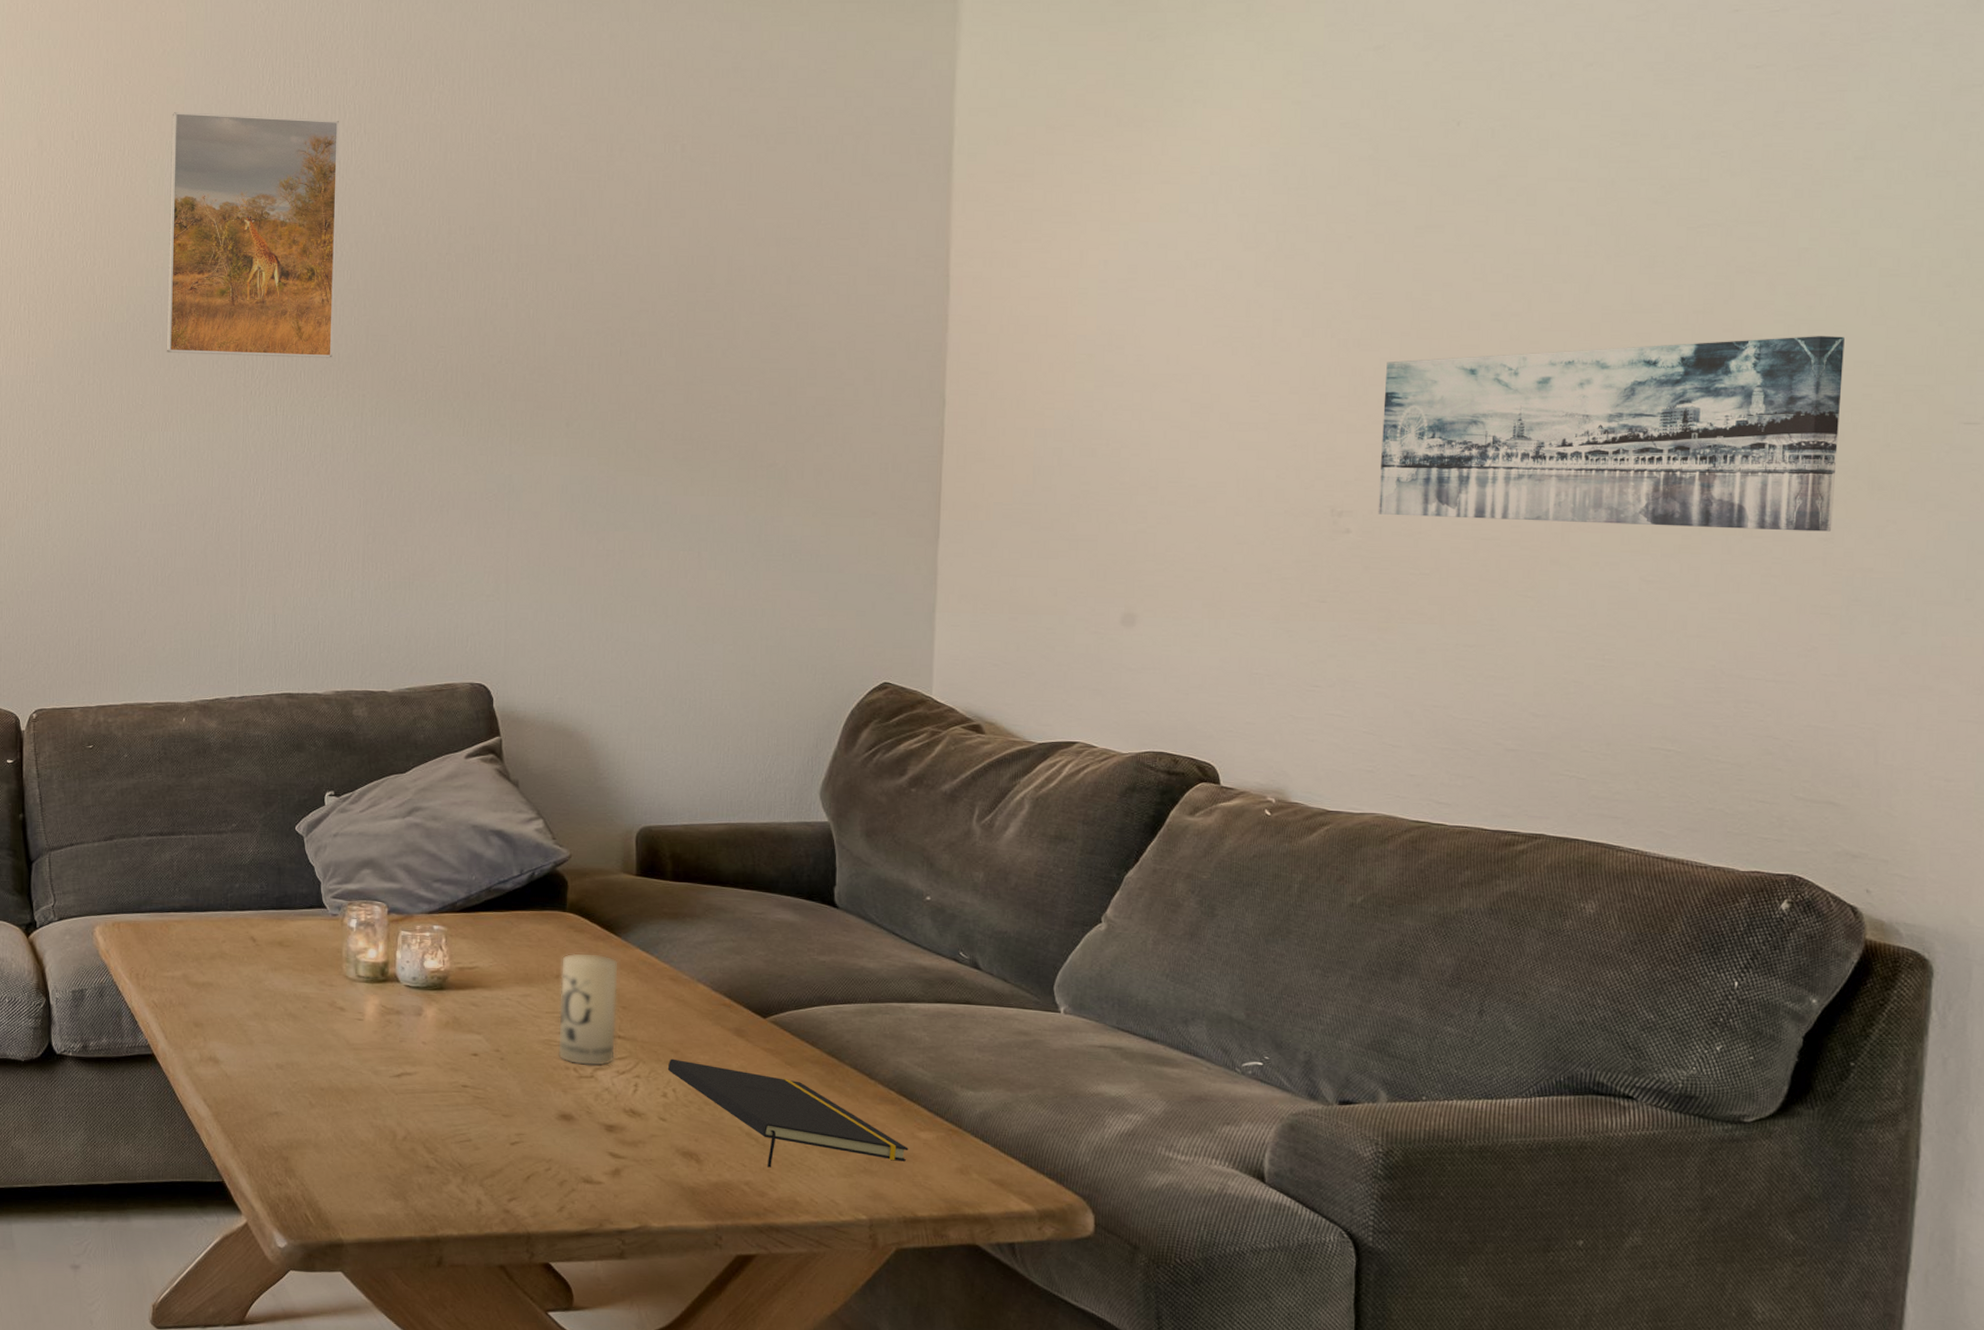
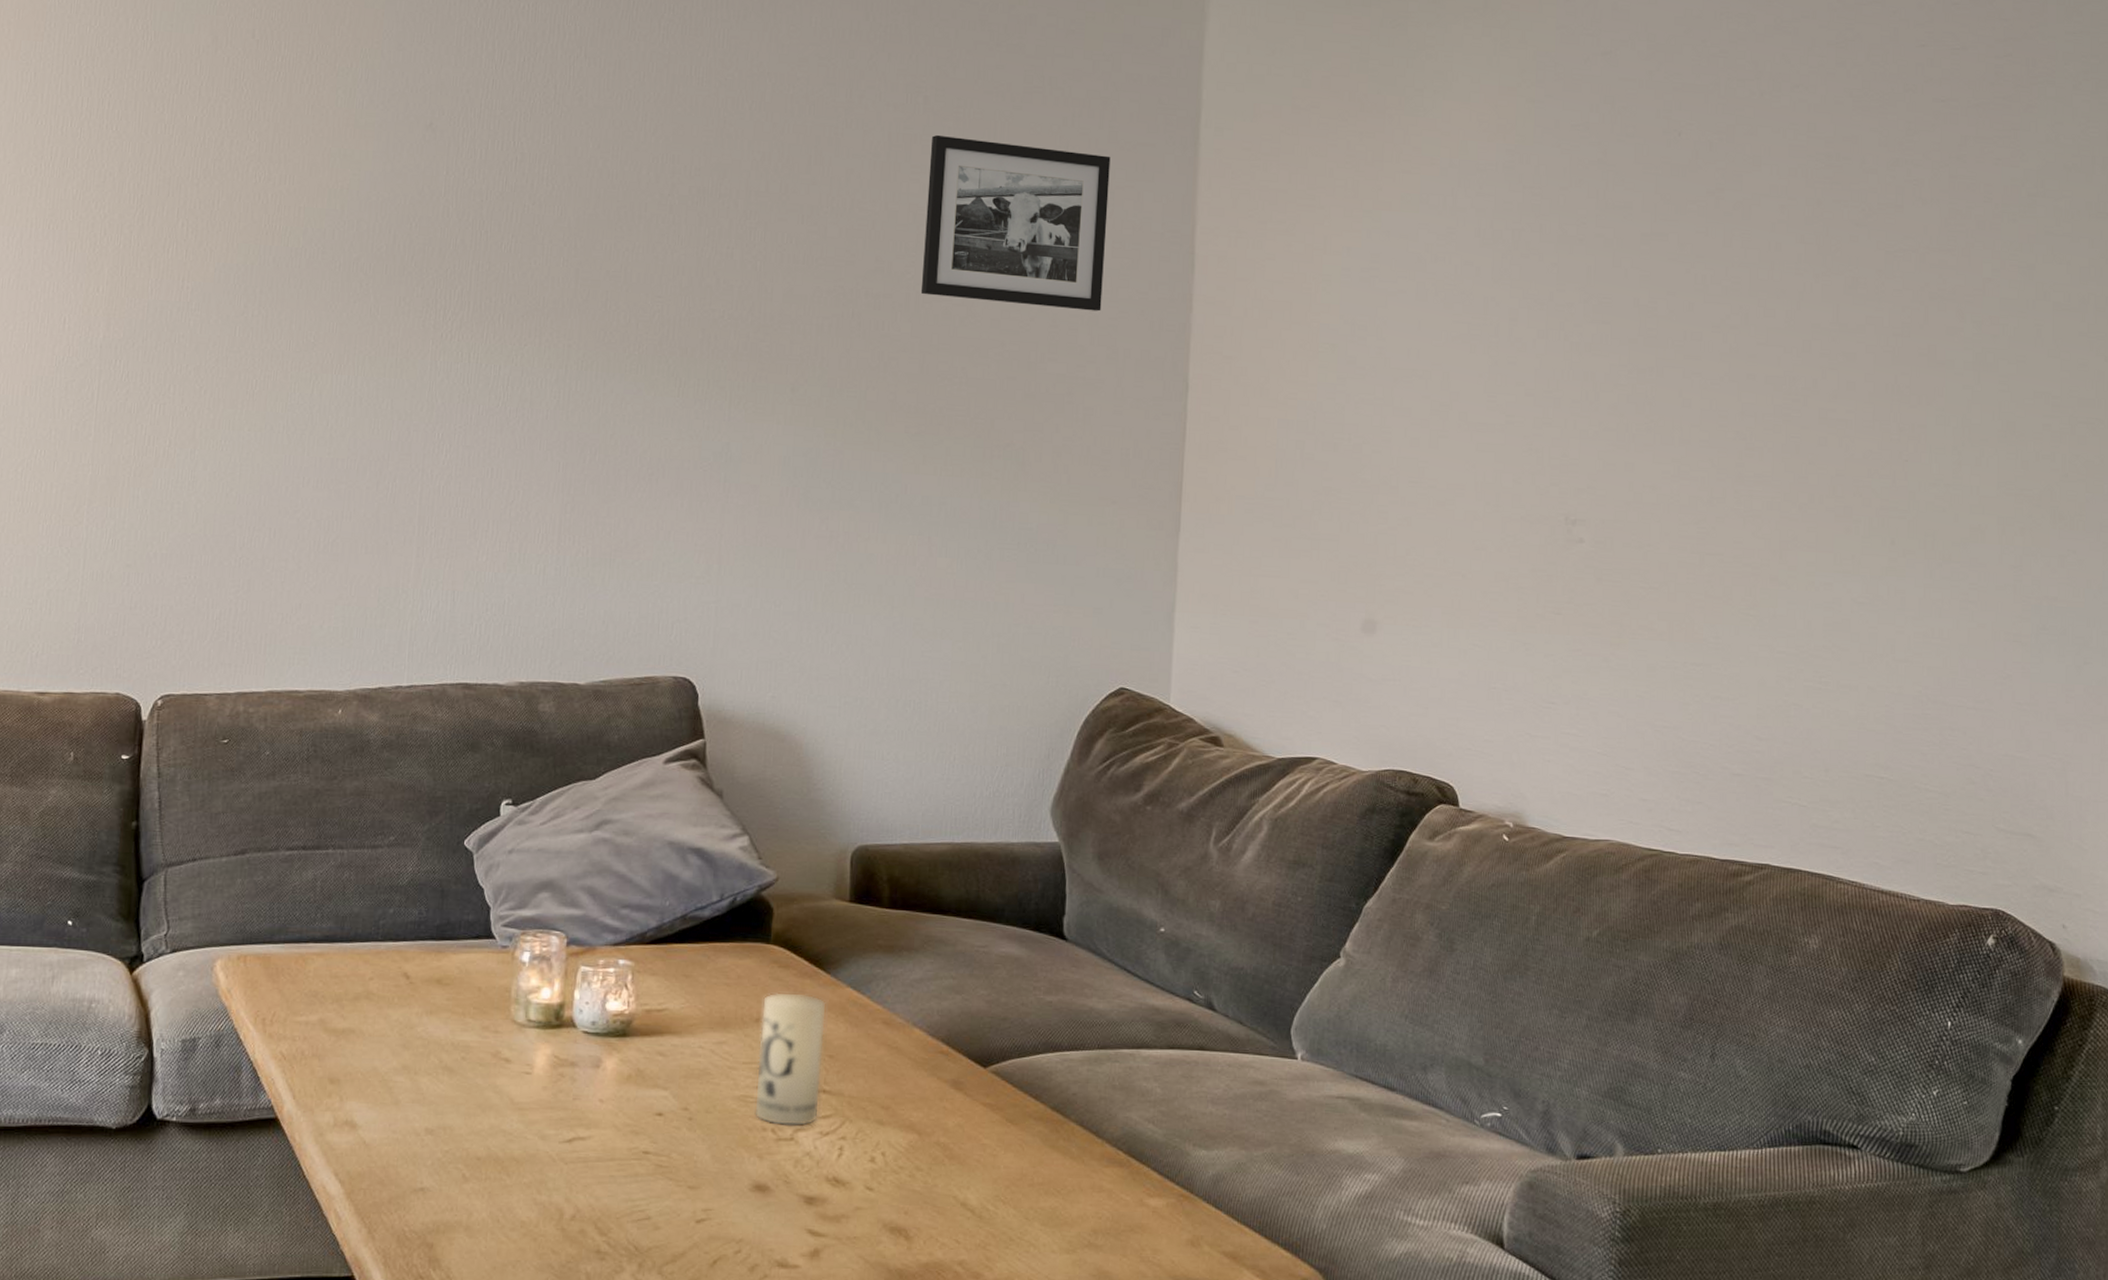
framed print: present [166,112,340,358] -> none [346,17,559,302]
notepad: present [667,1058,909,1168] -> none [876,1116,1137,1244]
picture frame: none [684,180,864,337] -> present [920,134,1111,312]
wall art: present [1378,336,1845,532] -> none [1609,364,2025,559]

